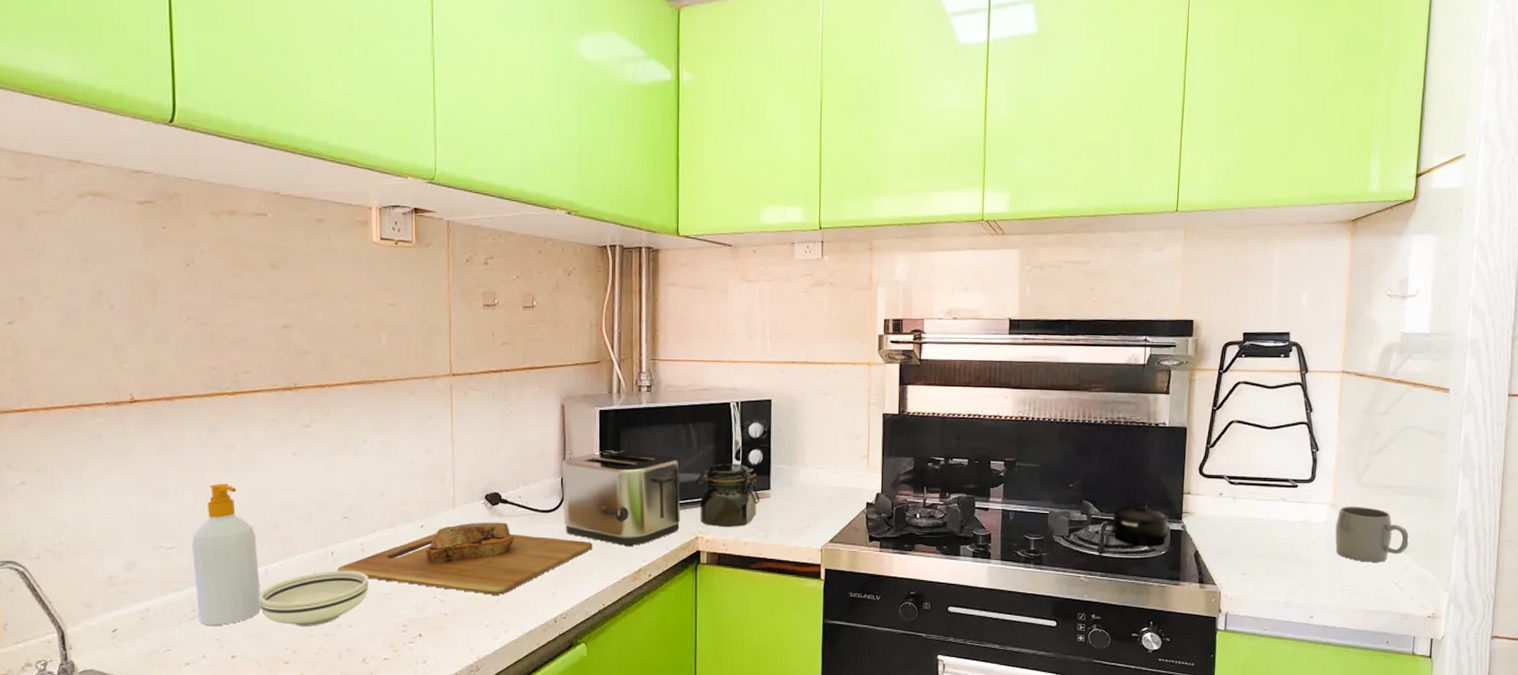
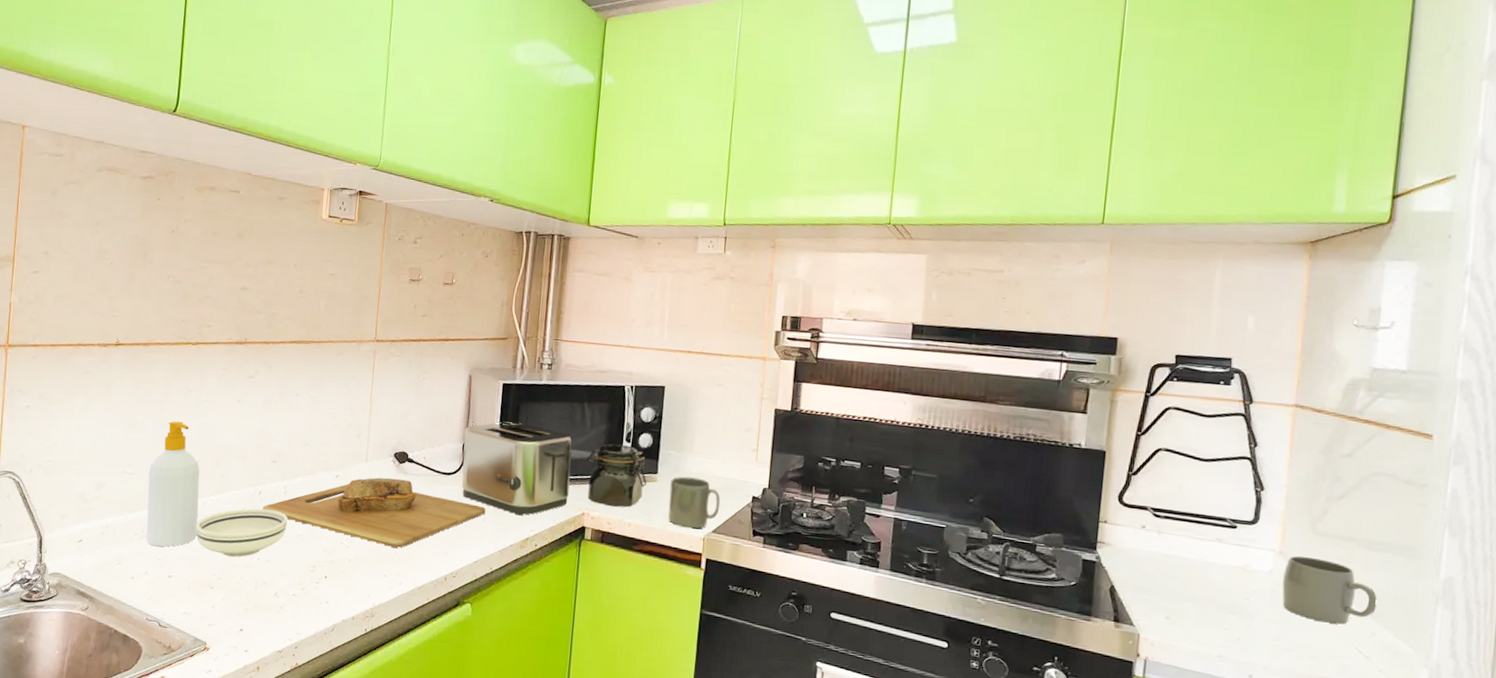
mug: none [784,489,836,541] -> present [668,476,721,529]
saucepan: present [1112,501,1168,547] -> none [1015,524,1081,577]

